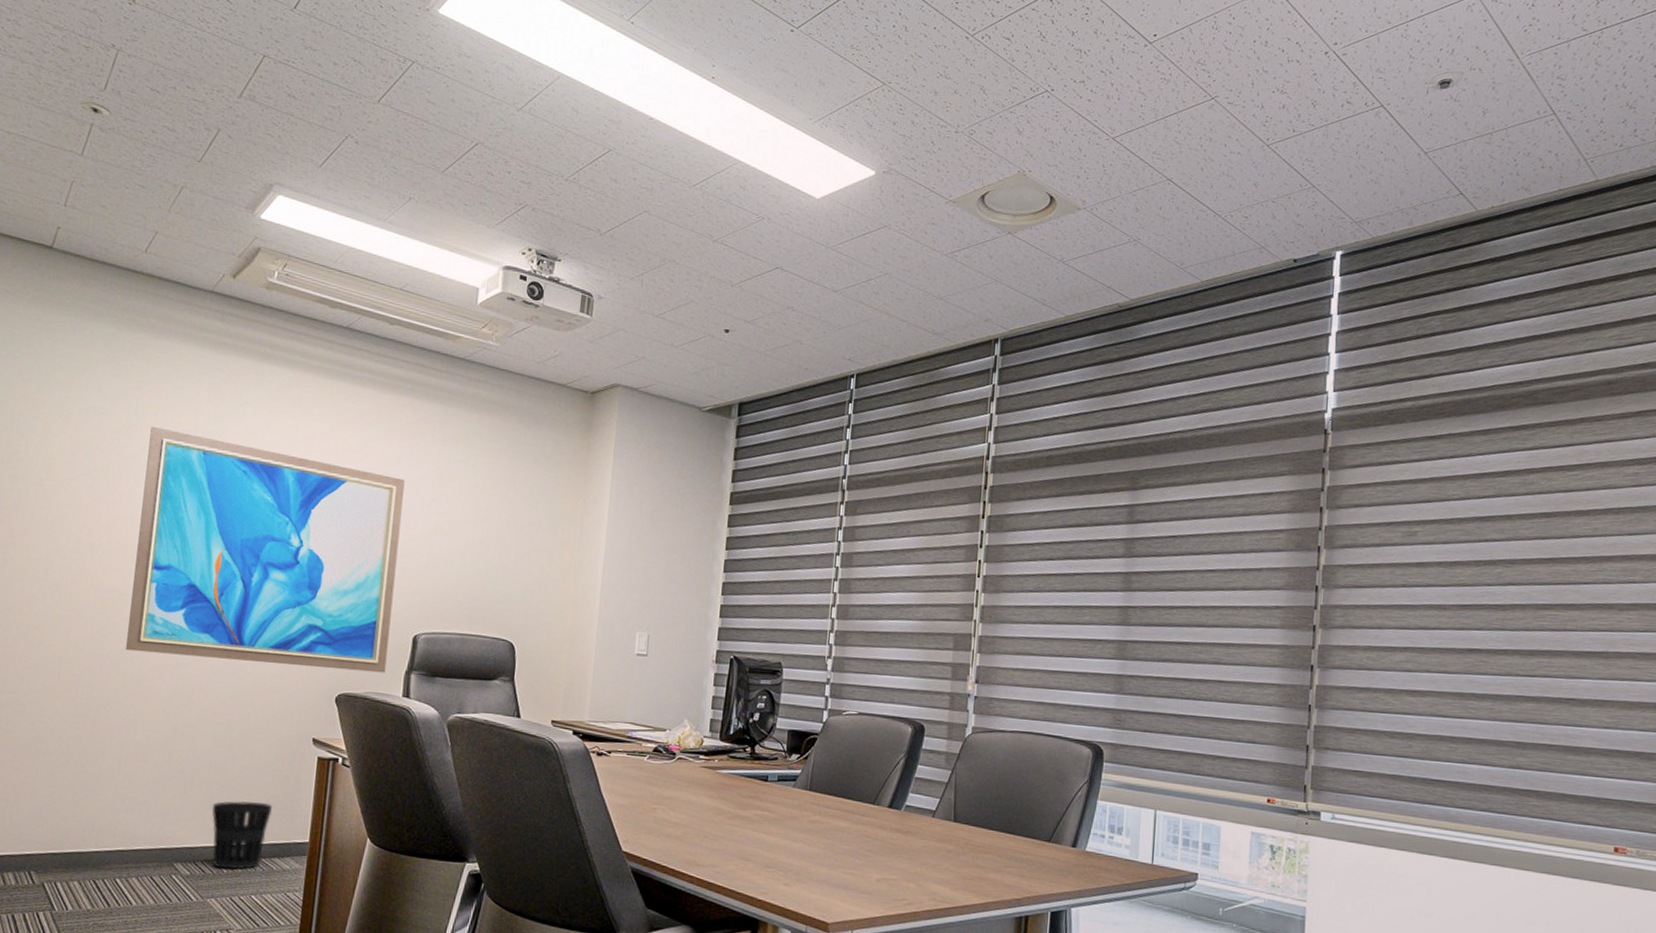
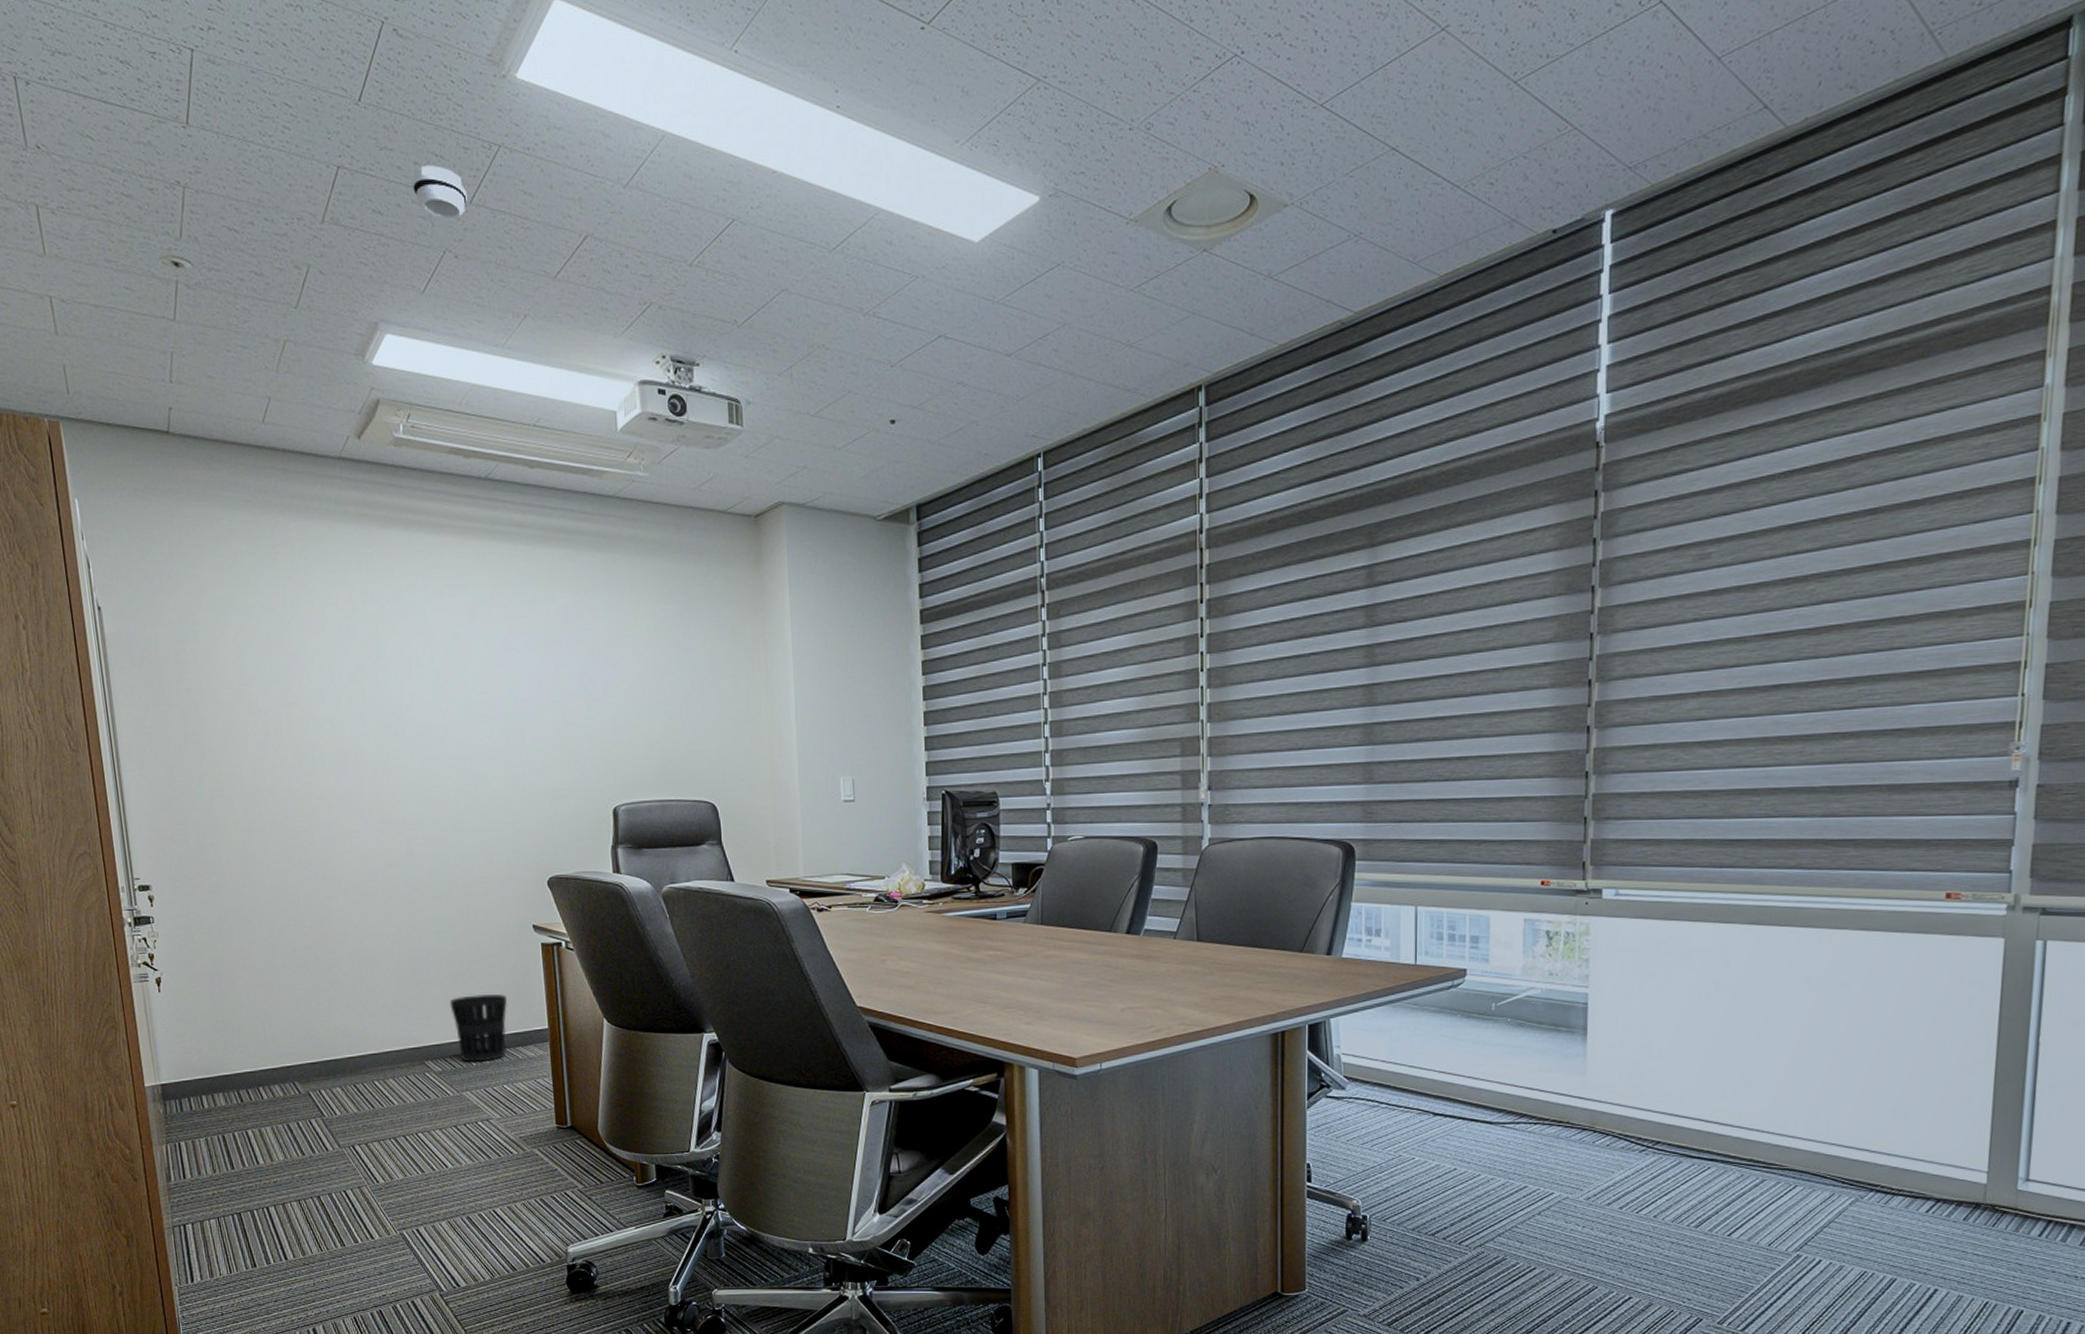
wall art: present [125,426,405,673] -> none [310,617,592,857]
smoke detector: none [328,66,377,112] -> present [412,165,467,219]

